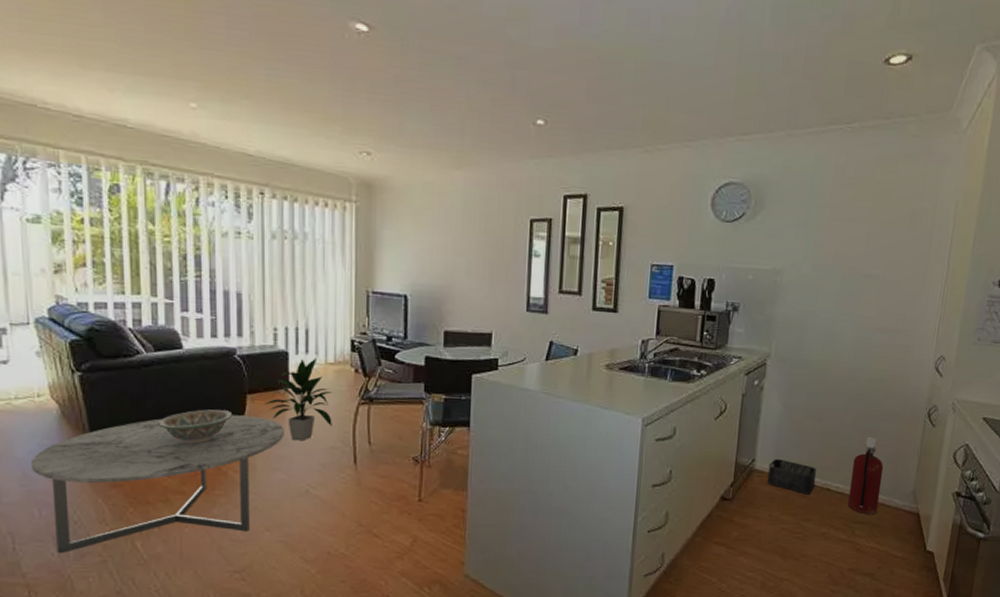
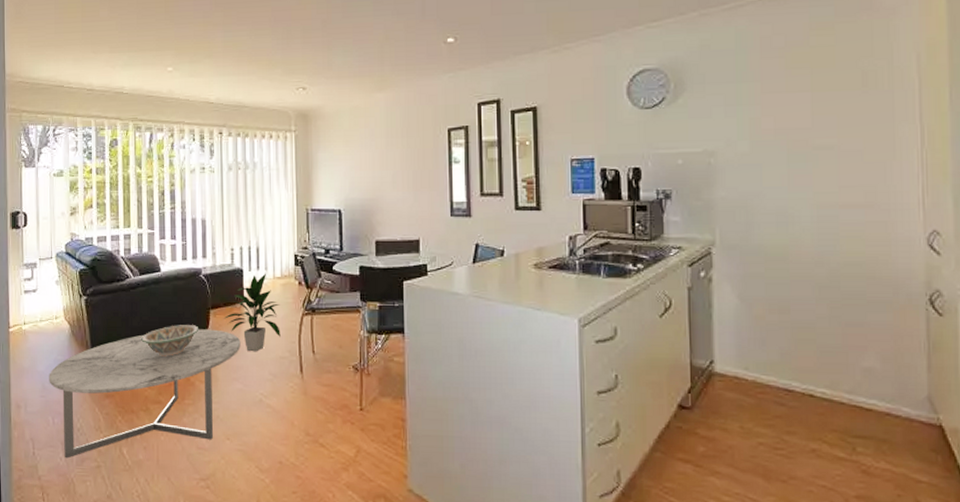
storage bin: present [767,458,817,494] -> none [731,359,794,401]
fire extinguisher: present [847,436,884,515] -> none [839,330,883,428]

